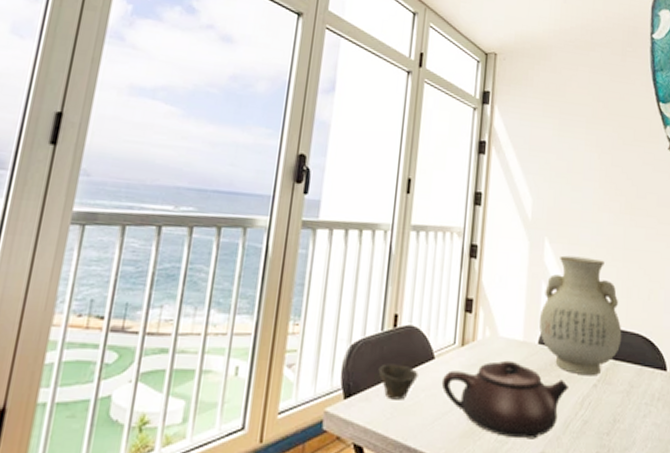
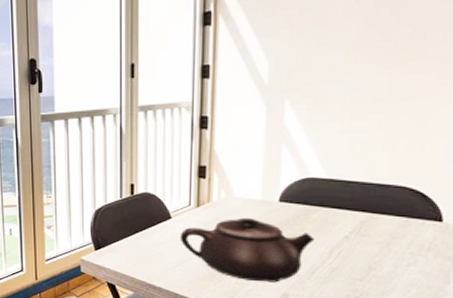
cup: present [378,364,418,400] -> none [121,223,157,251]
vase: present [538,255,622,376] -> none [279,114,383,229]

